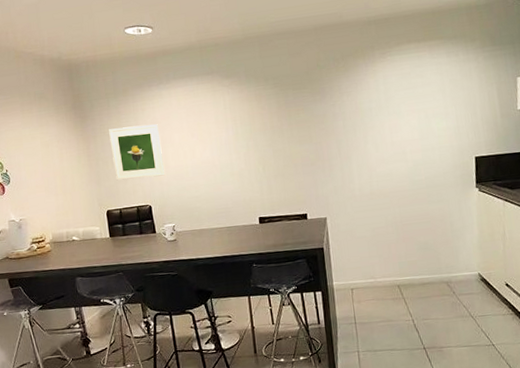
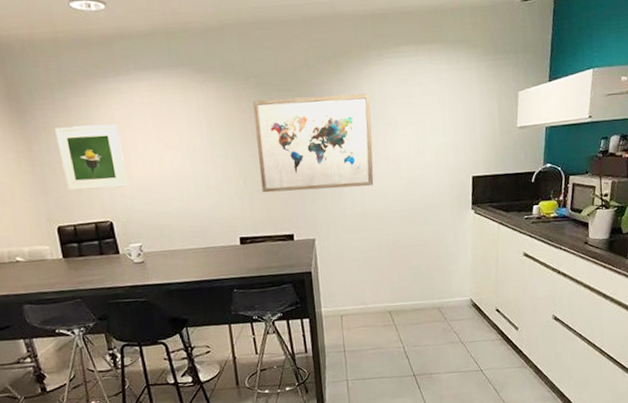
wall art: none [271,87,381,178] -> present [252,93,374,193]

